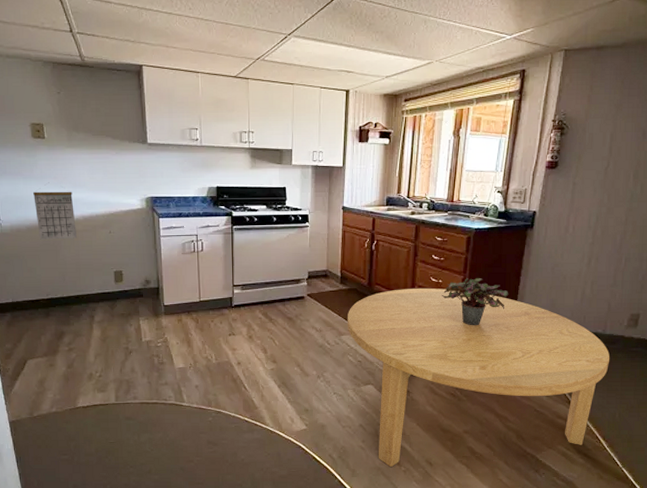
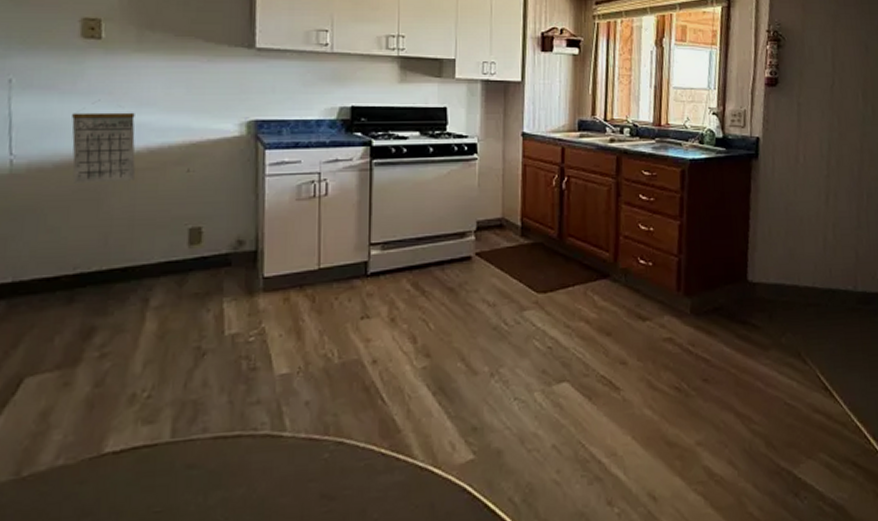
dining table: present [347,288,610,468] -> none [530,239,867,511]
potted plant: present [441,277,509,326] -> none [654,222,738,289]

